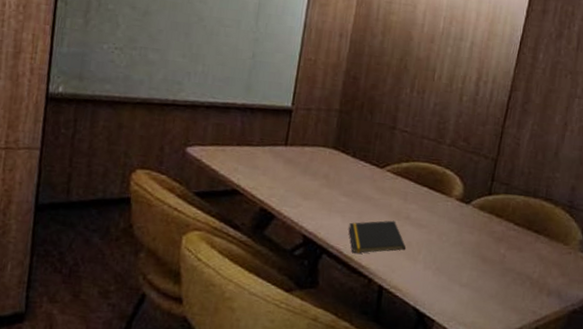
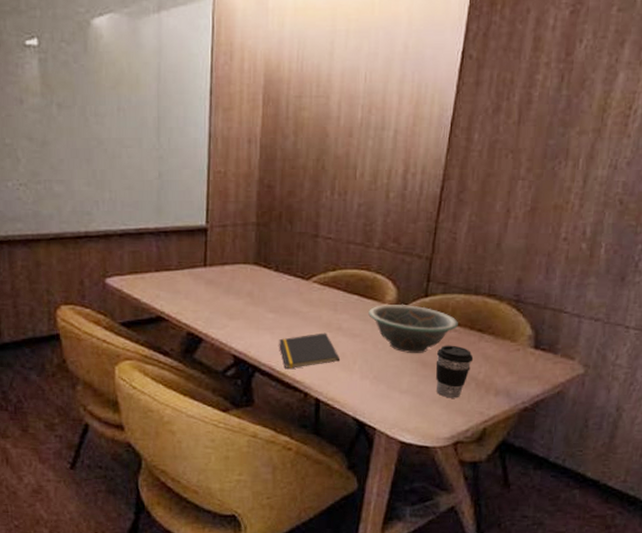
decorative bowl: none [436,198,517,249] -> present [368,305,458,353]
coffee cup: none [494,242,530,296] -> present [436,345,474,398]

